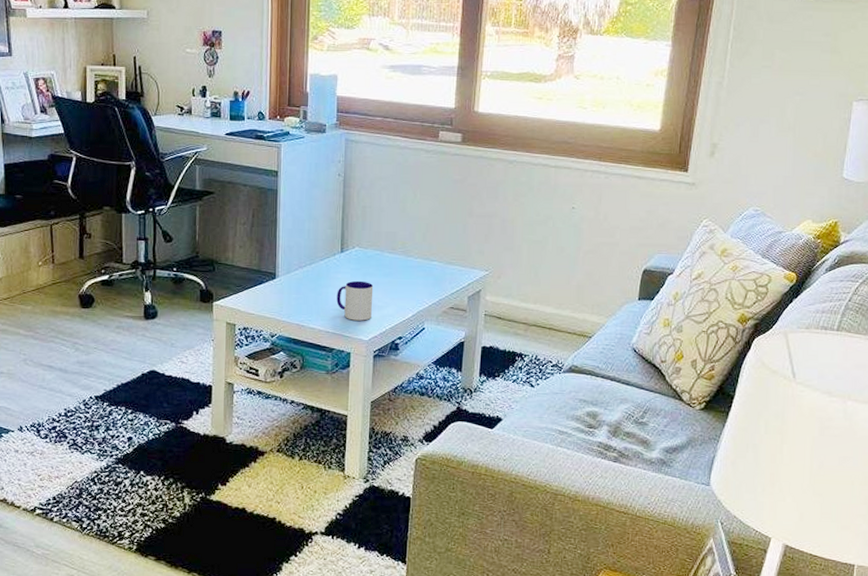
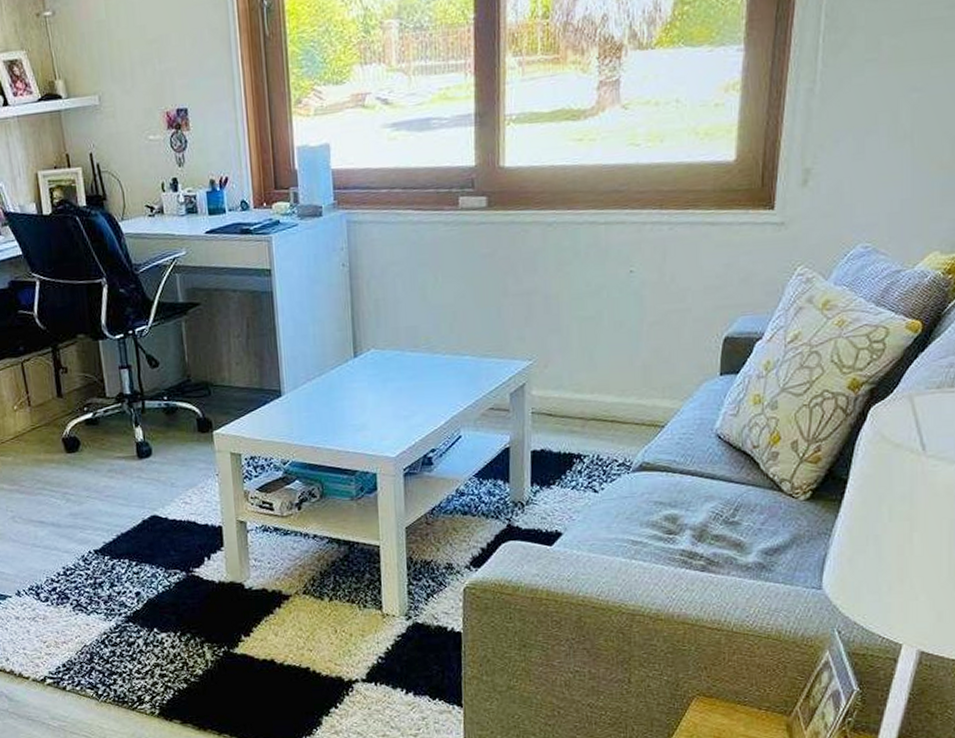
mug: present [336,280,374,321] -> none [354,388,397,436]

